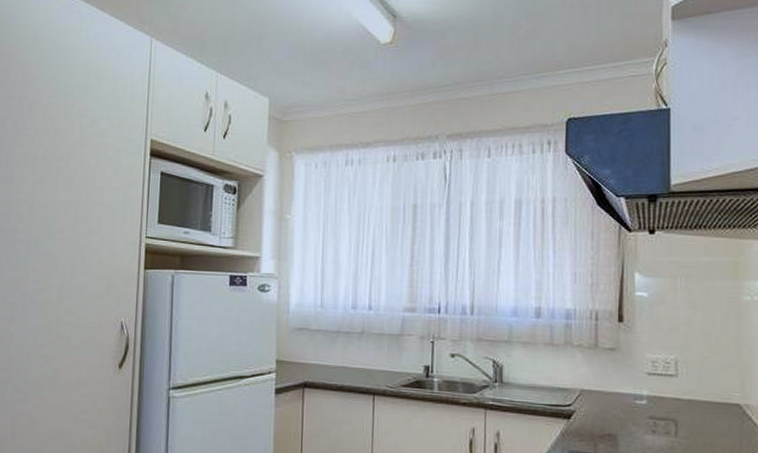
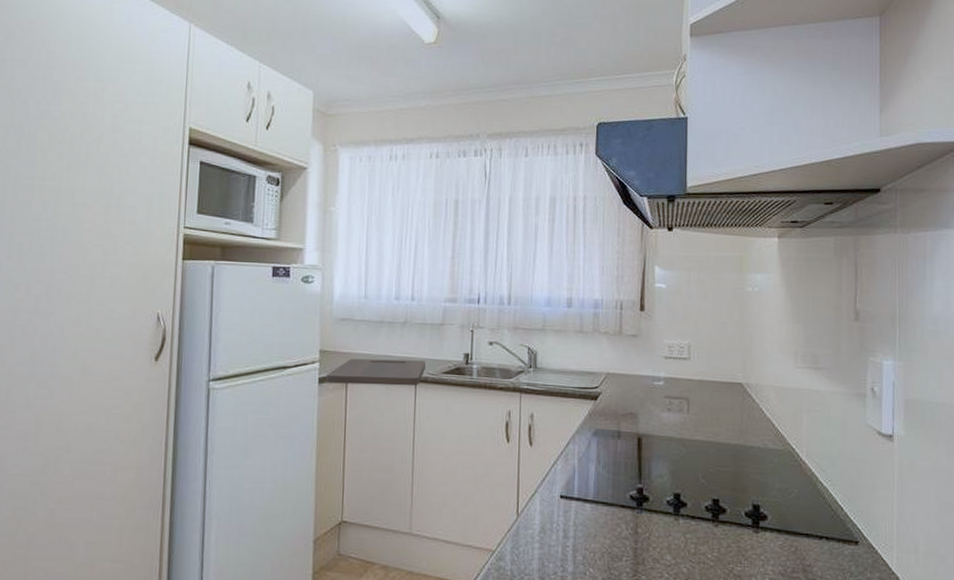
cutting board: none [283,369,384,399] -> present [326,358,425,386]

